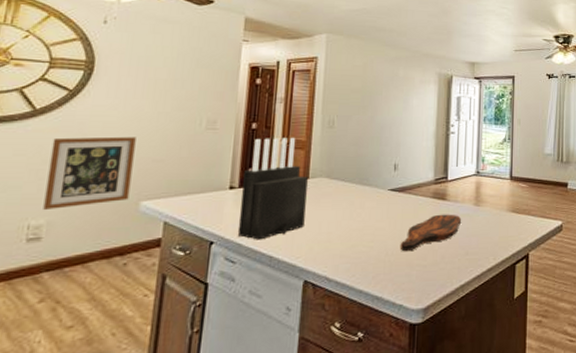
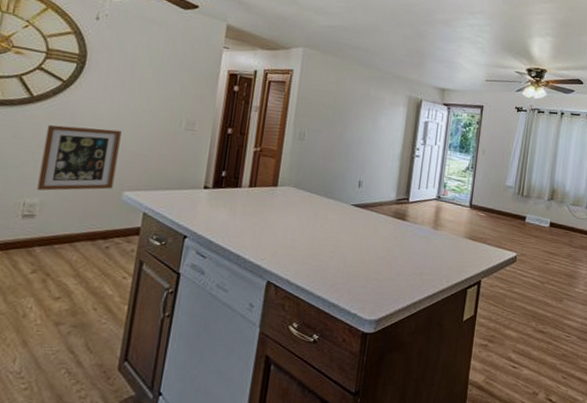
knife block: present [237,137,308,240] -> none [208,143,277,239]
cutting board: present [399,214,462,252] -> none [358,233,420,266]

